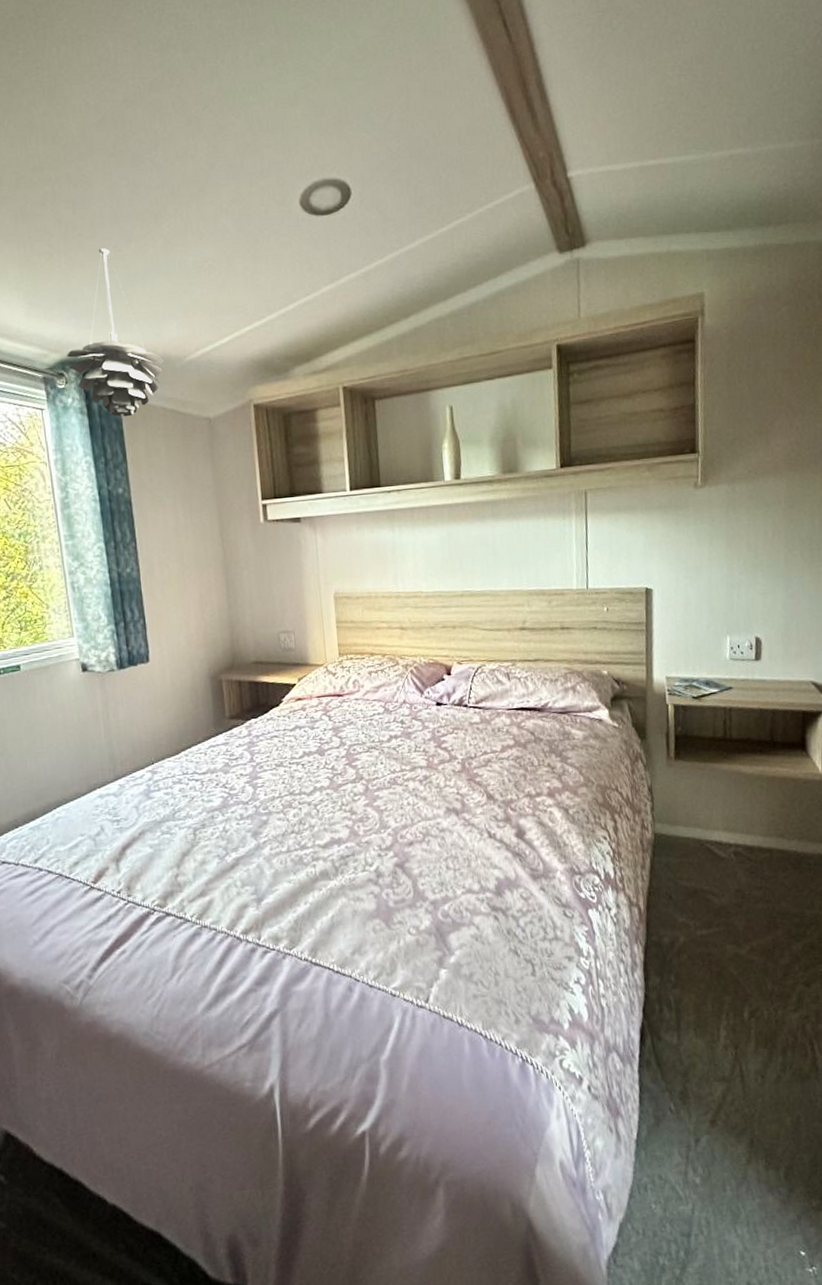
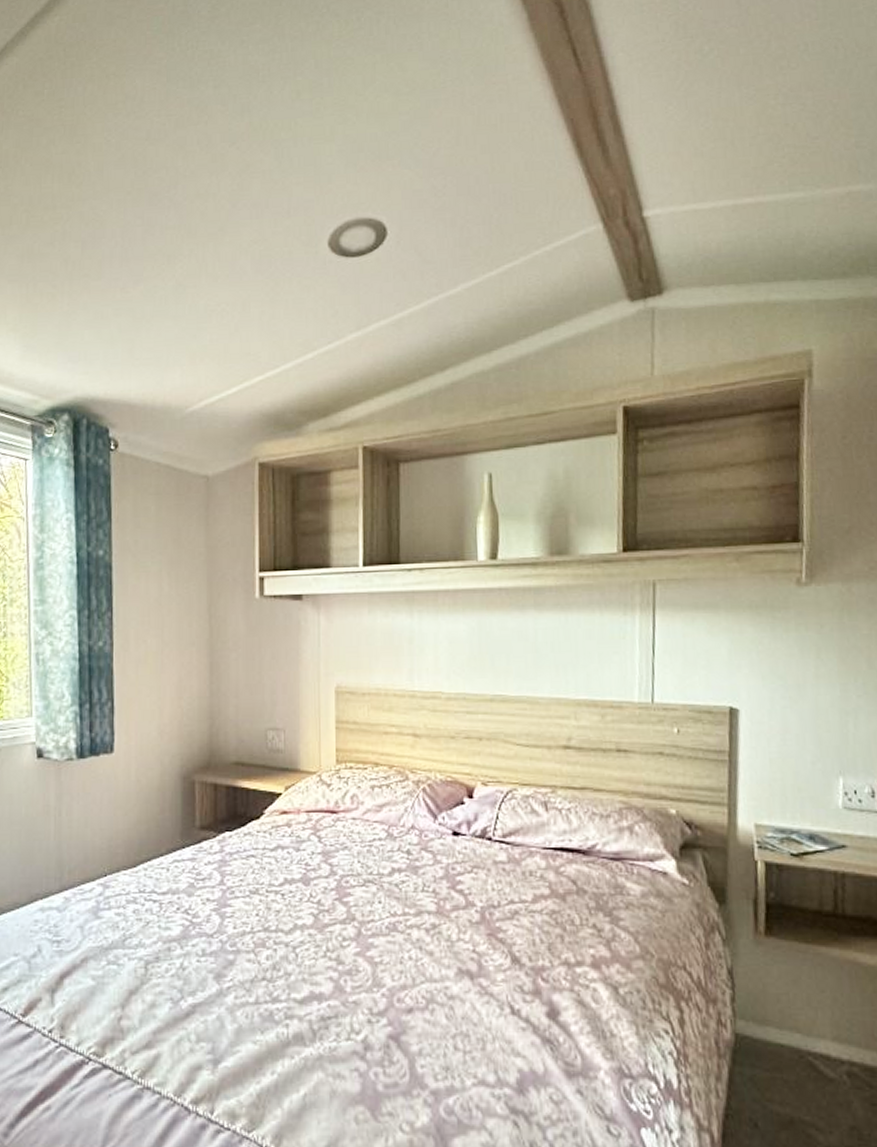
pendant light: present [67,248,165,417] -> none [59,290,163,471]

